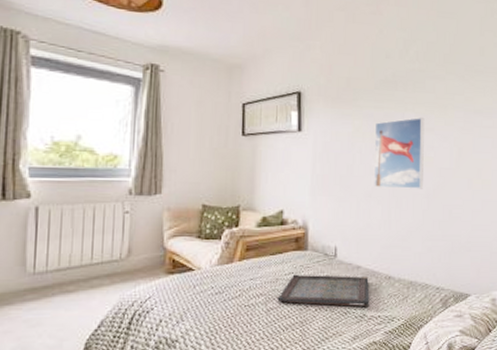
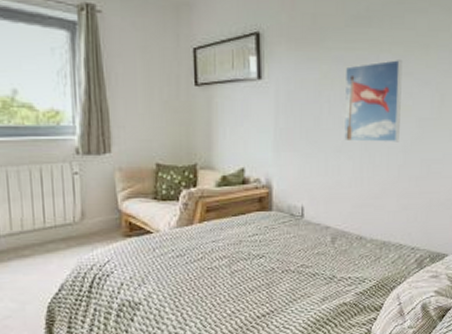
serving tray: present [277,274,370,307] -> none [241,235,340,269]

